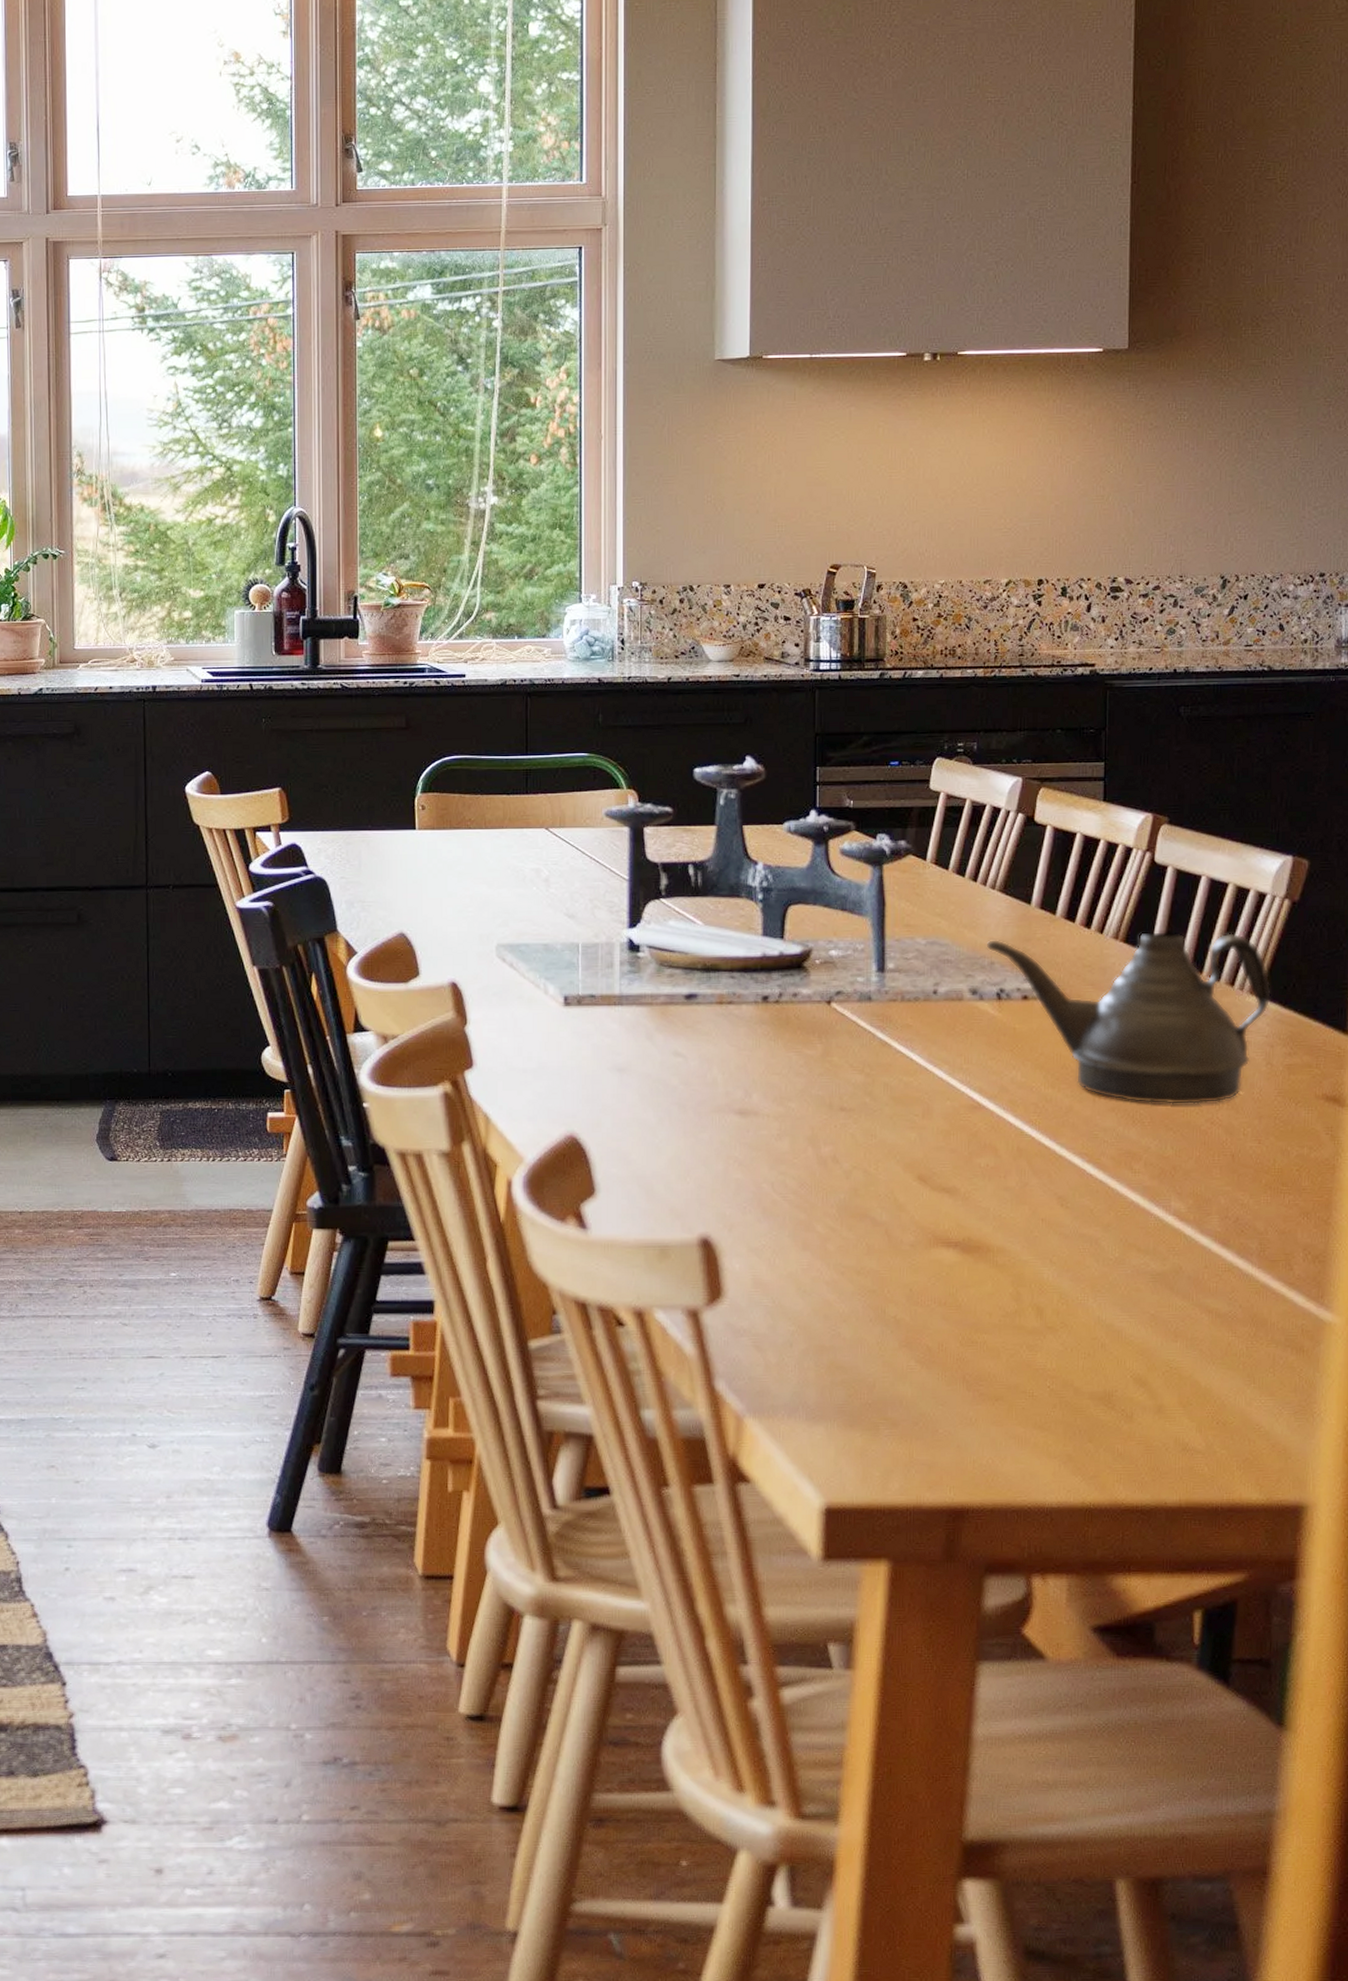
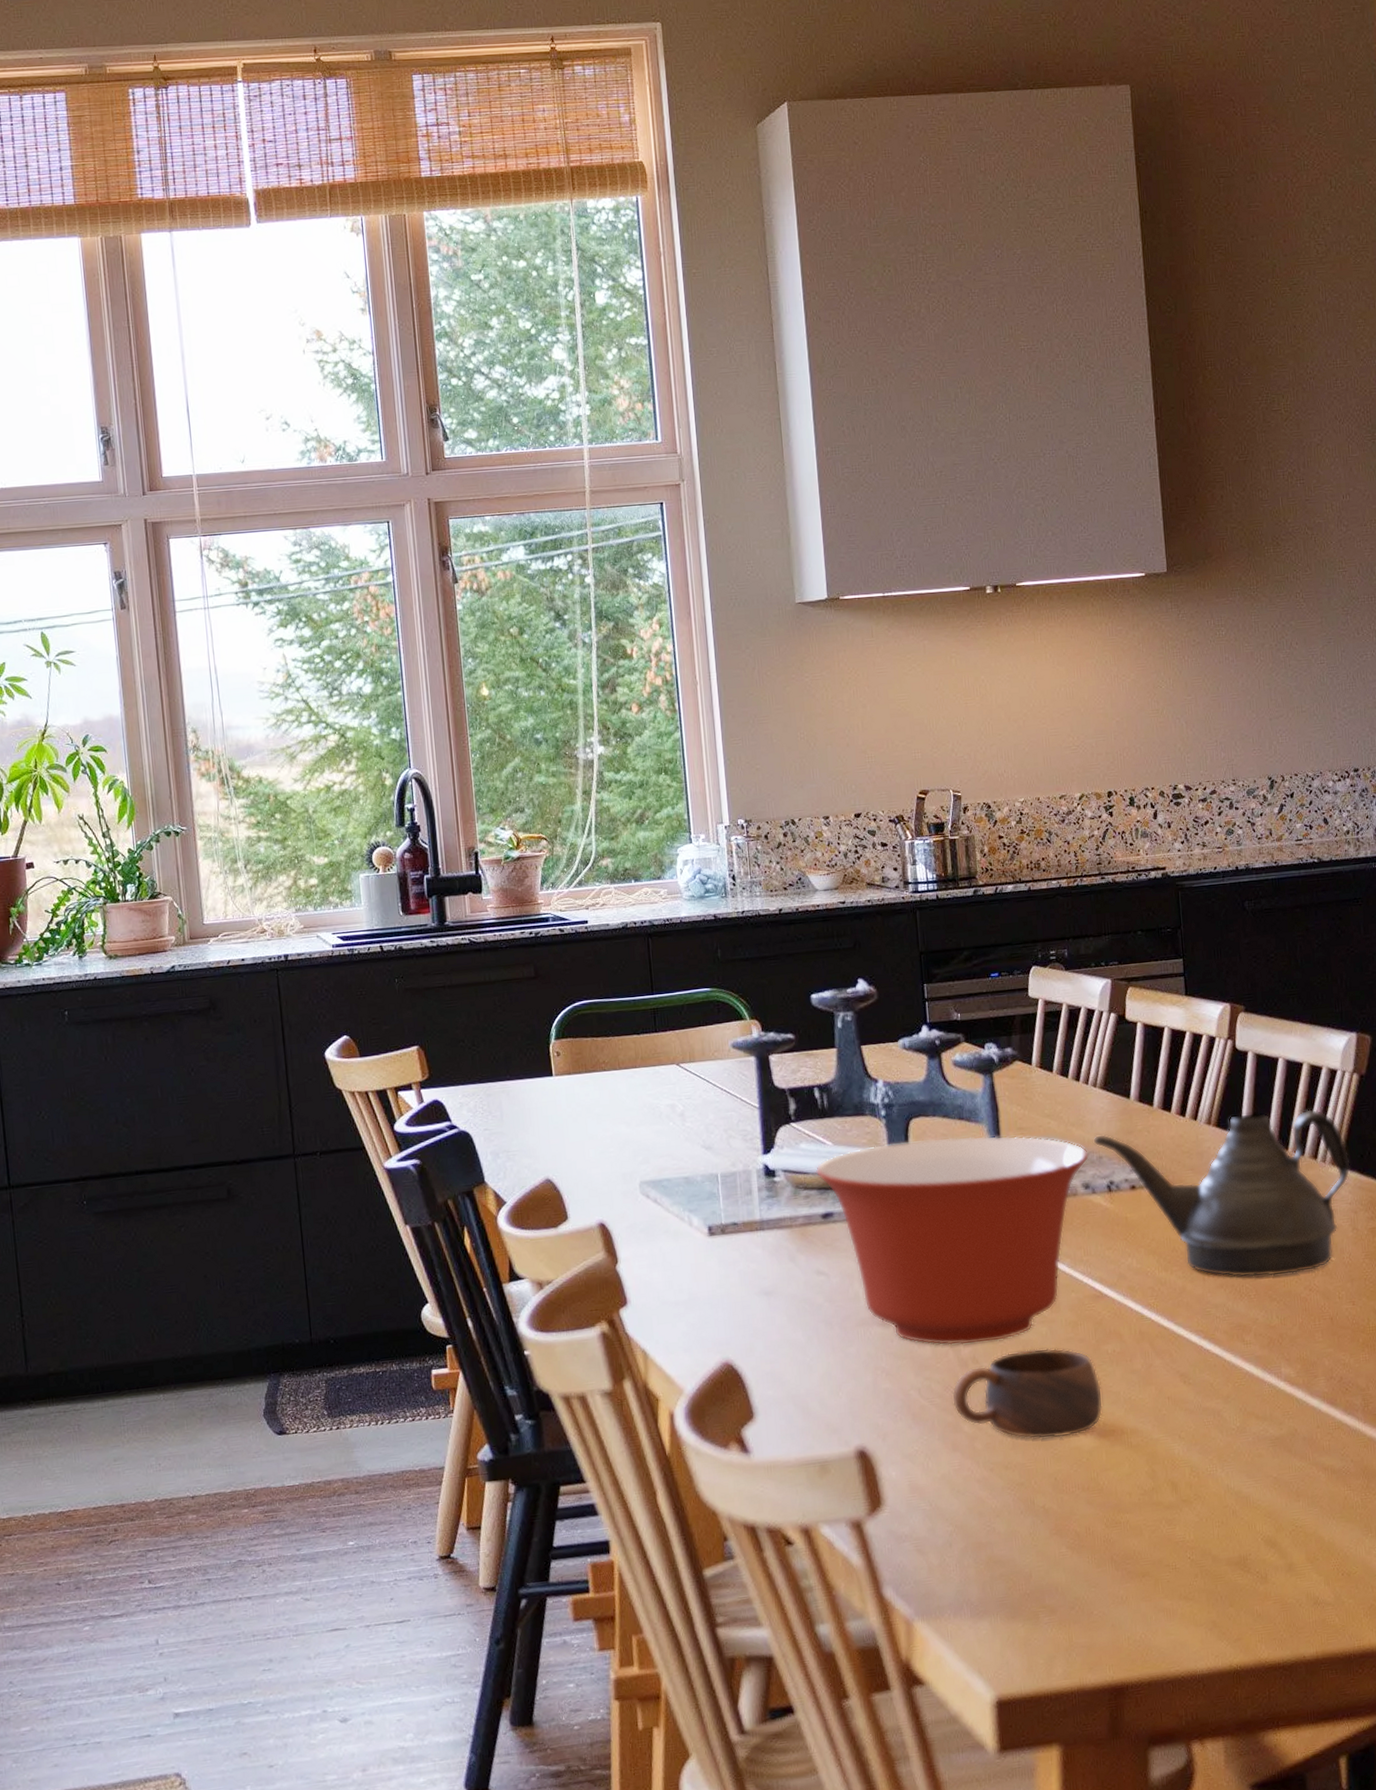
mixing bowl: none [682,927,981,1143] -> present [815,1135,1090,1346]
cup: none [807,1154,971,1248] -> present [952,1348,1103,1439]

